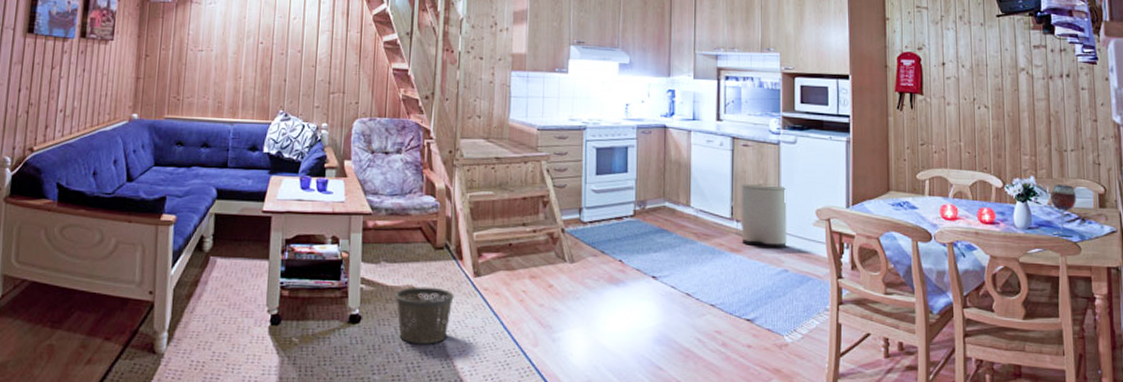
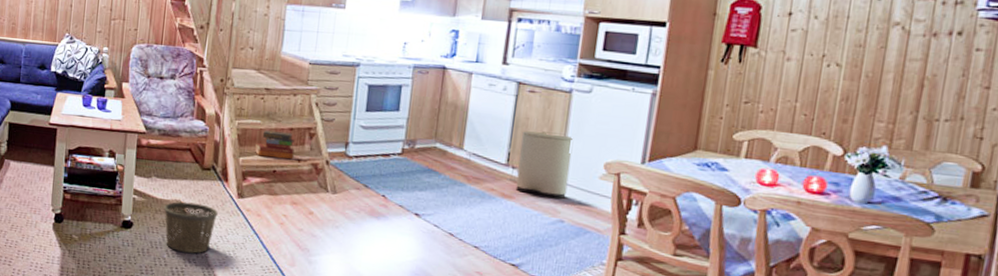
books: none [489,201,529,231] -> present [255,130,295,160]
wineglass: present [1050,183,1077,237] -> none [897,156,942,217]

